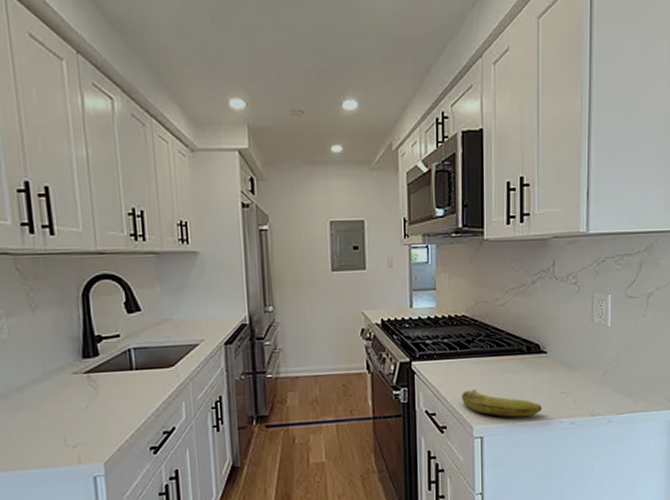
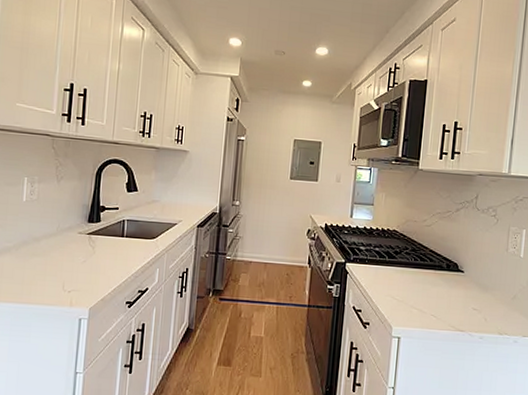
banana: present [461,389,542,418] -> none [385,294,455,327]

